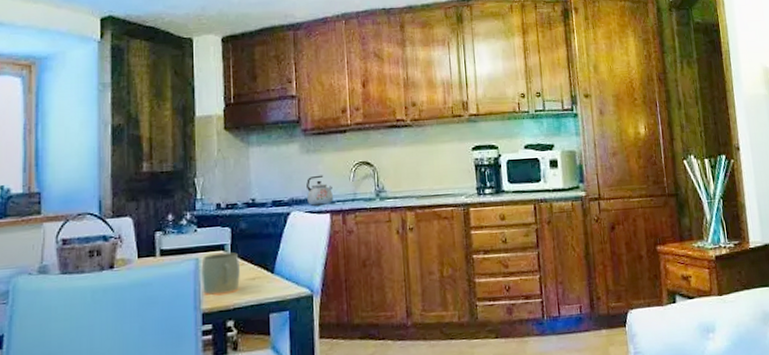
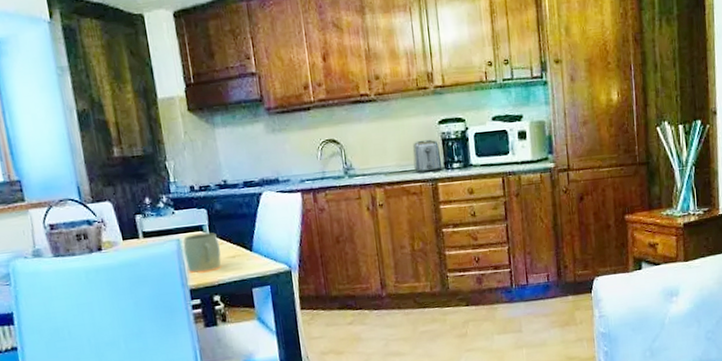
kettle: present [306,175,334,206] -> none [275,154,303,186]
toaster: none [445,164,475,199] -> present [412,139,442,174]

